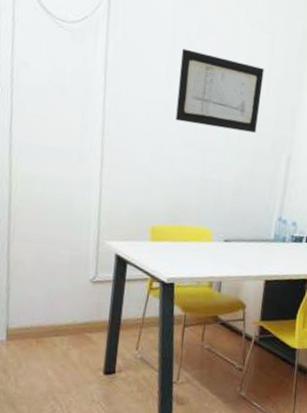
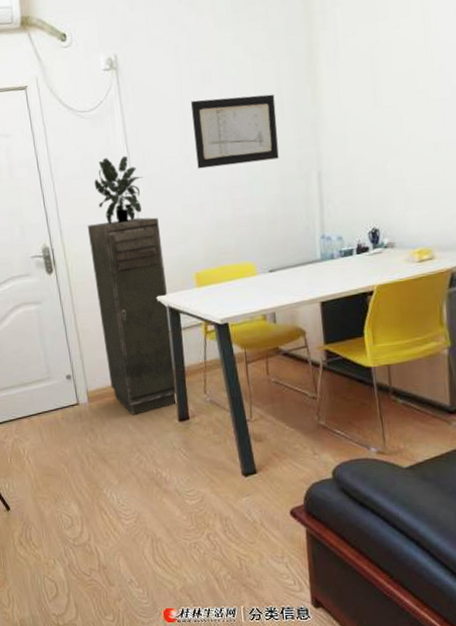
storage cabinet: none [36,147,124,362] -> present [87,217,178,416]
potted plant: none [60,79,116,156] -> present [94,155,143,224]

